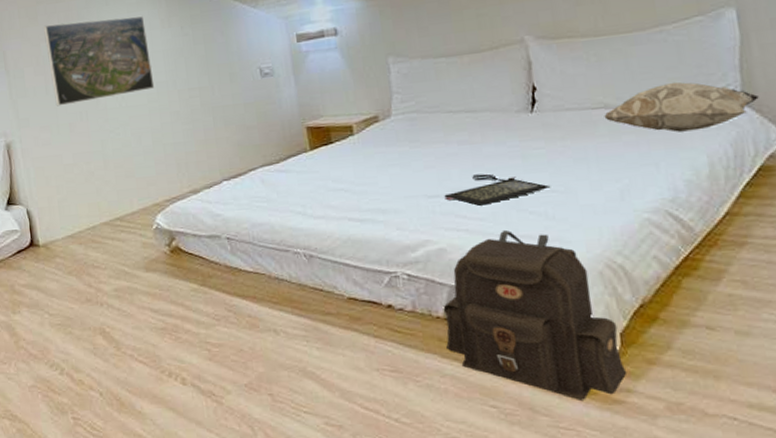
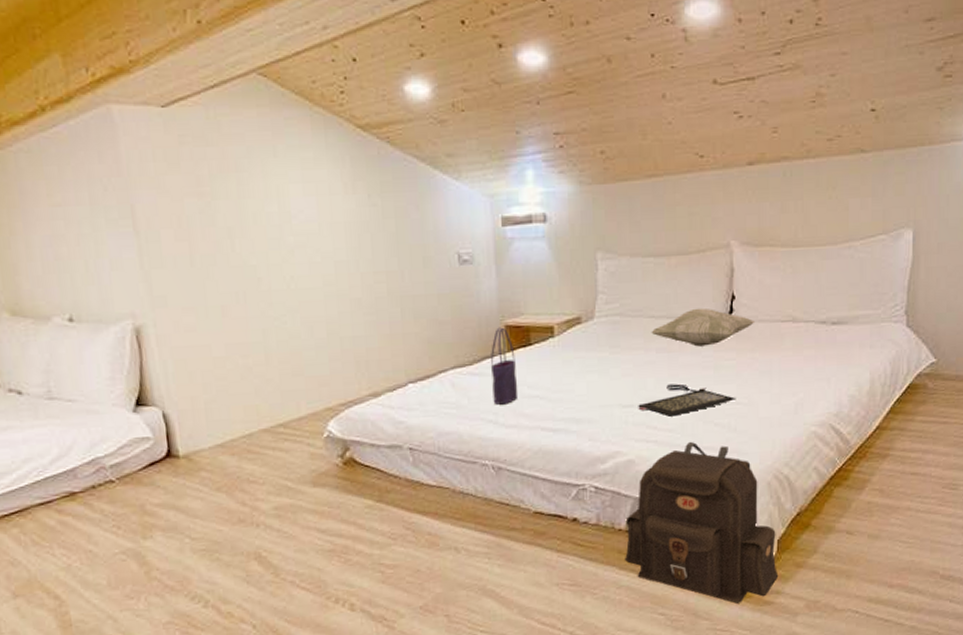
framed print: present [44,16,155,107] -> none [188,174,333,283]
tote bag: none [295,129,324,198] -> present [490,327,519,405]
decorative pillow: none [450,100,562,138] -> present [651,308,756,347]
decorative pillow: present [604,82,759,132] -> none [791,299,918,349]

